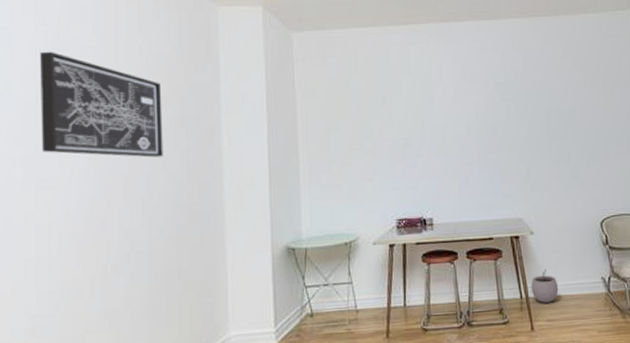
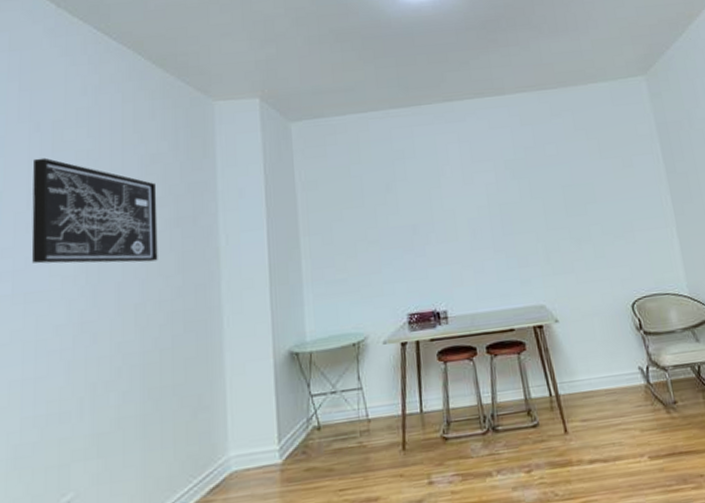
plant pot: present [531,268,559,303] -> none [560,360,592,401]

